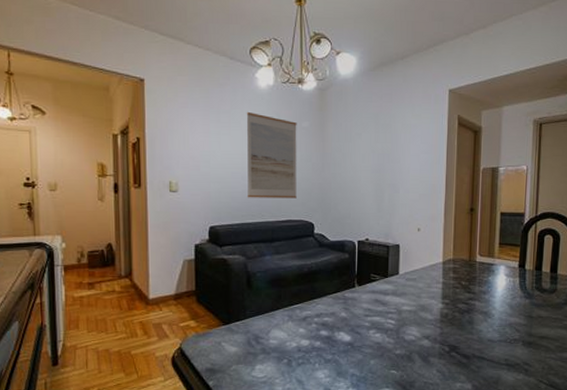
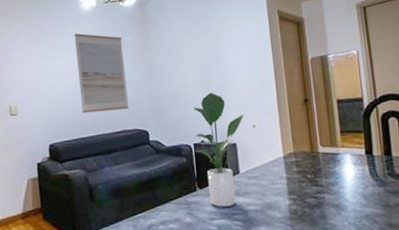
potted plant: none [357,191,411,305] -> present [193,92,244,207]

